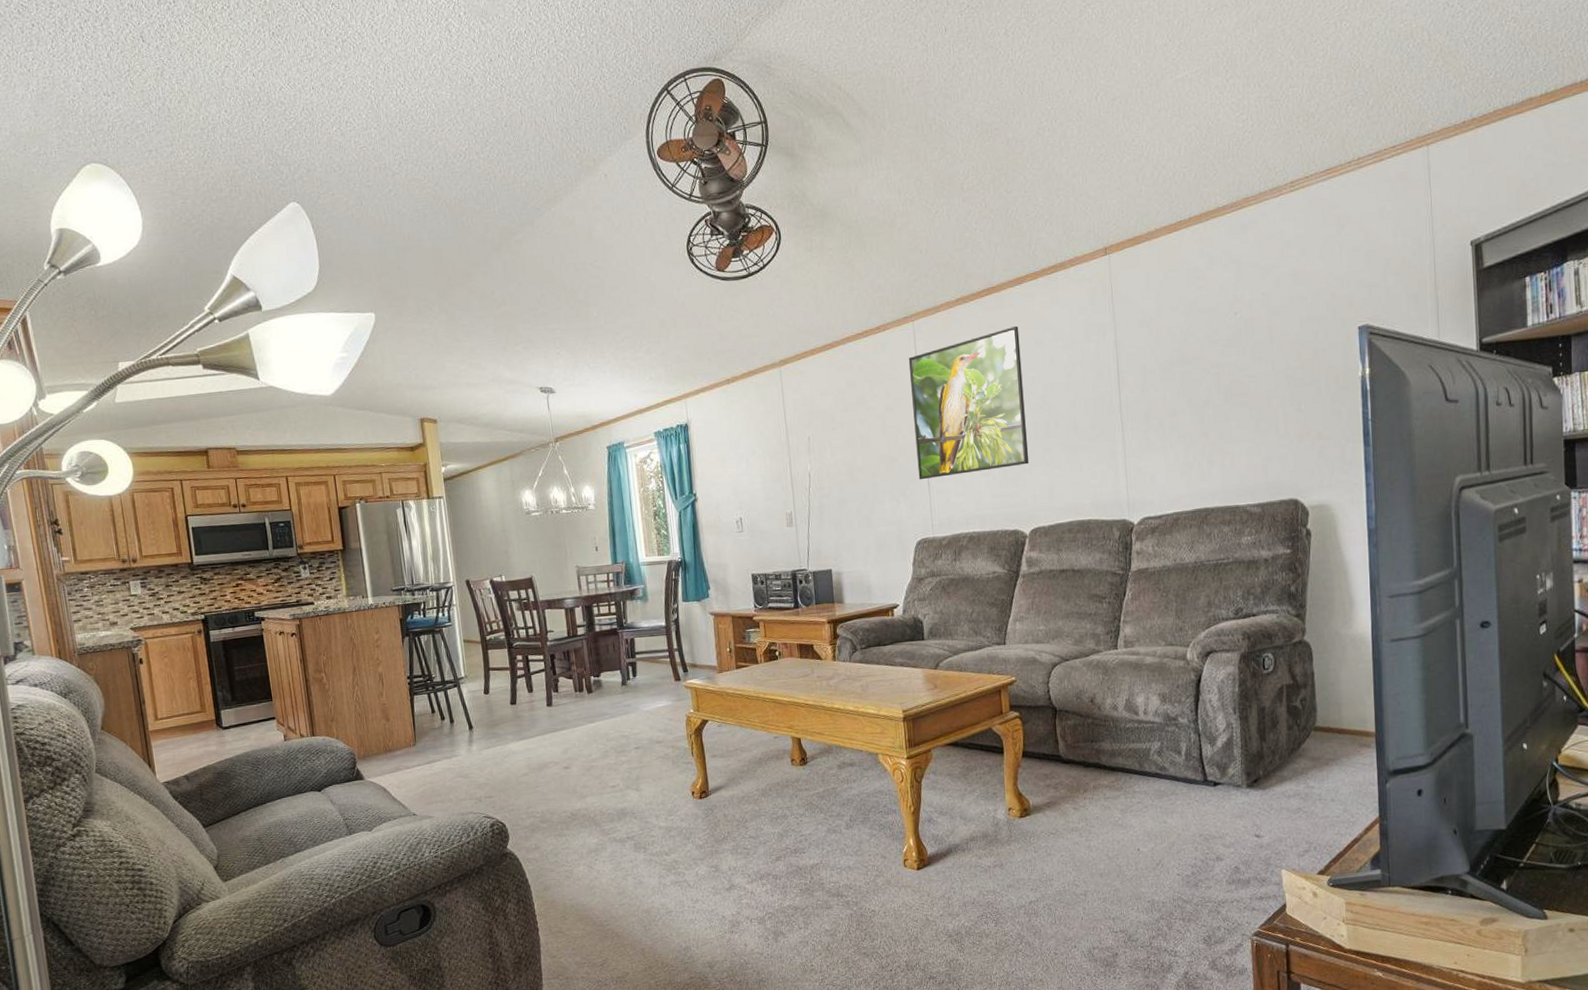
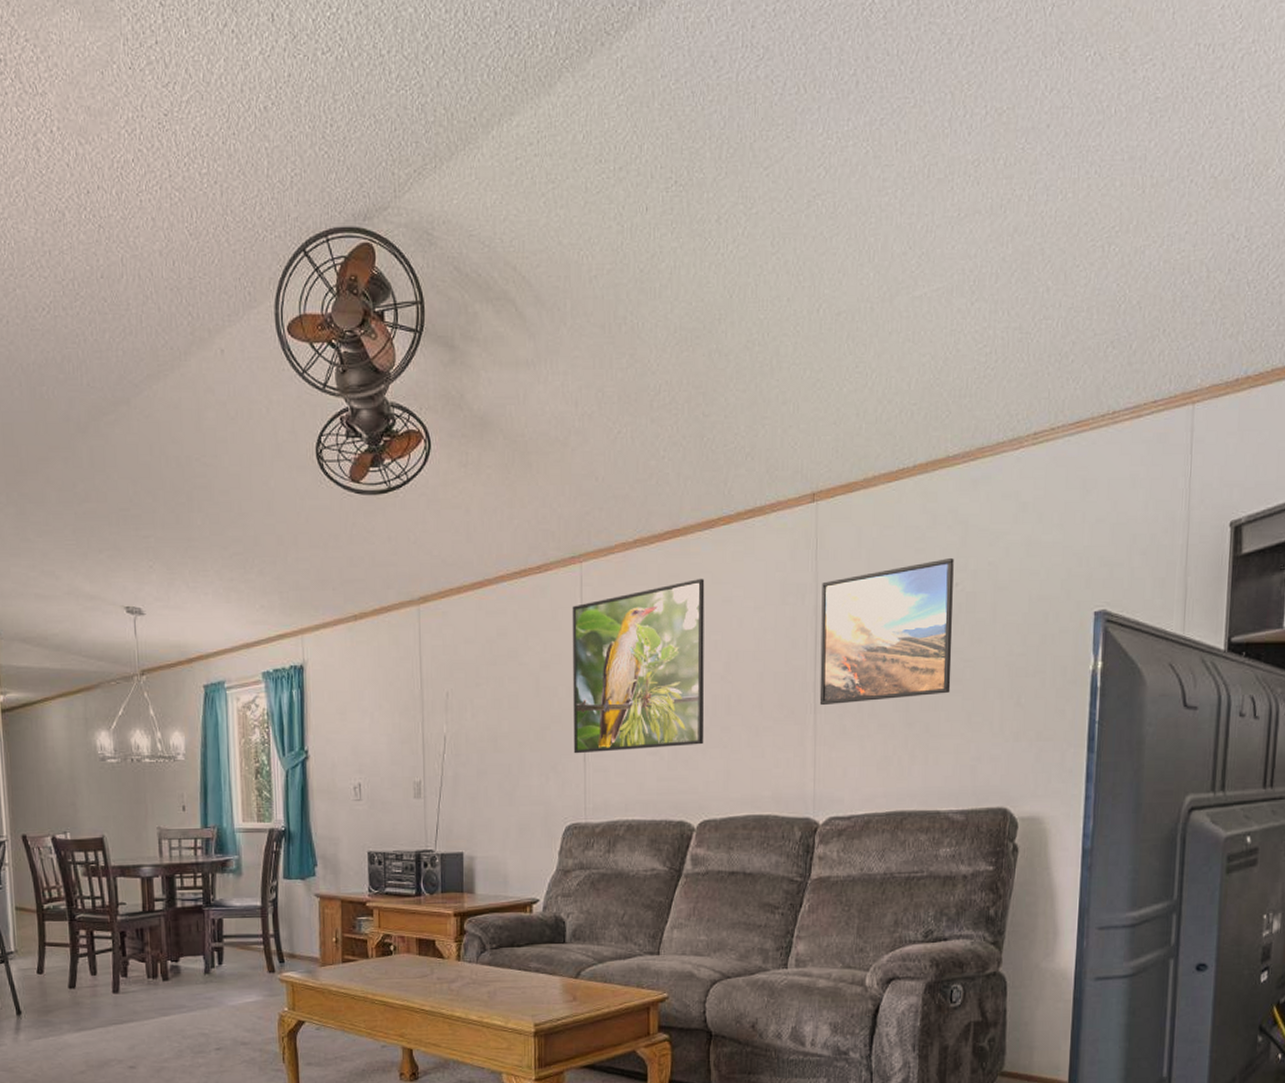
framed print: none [1119,291,1239,424] -> present [819,557,954,706]

